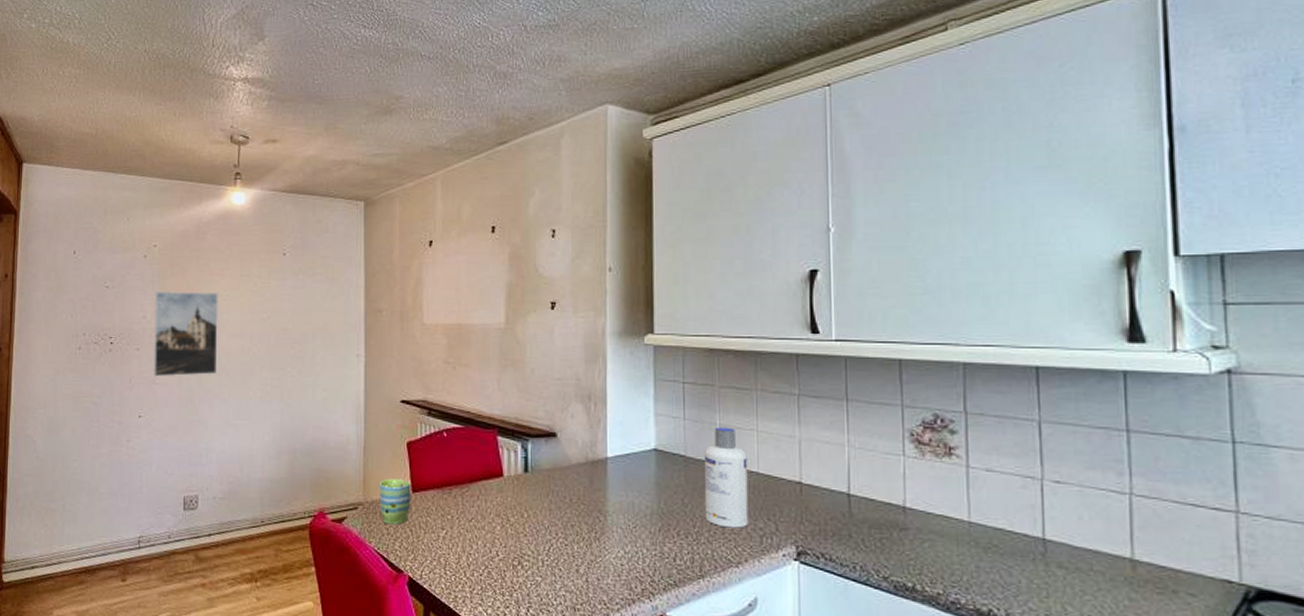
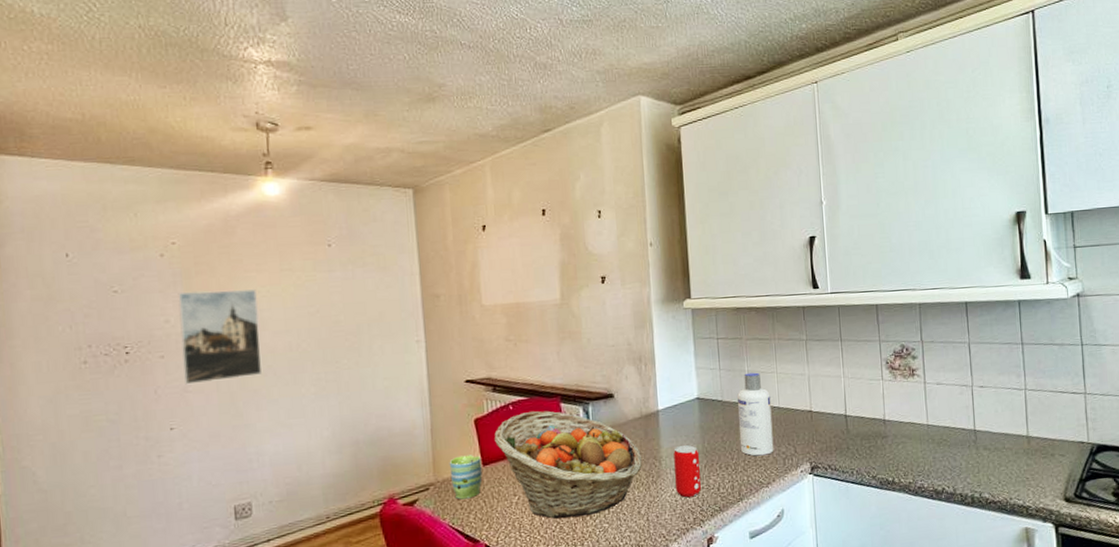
fruit basket: none [426,440,584,565] -> present [494,410,642,519]
beverage can: none [622,502,654,564] -> present [673,445,702,498]

